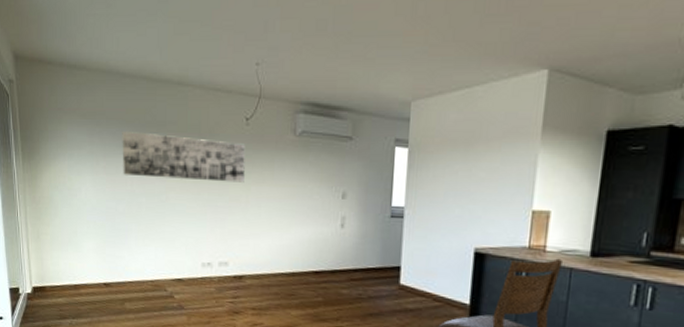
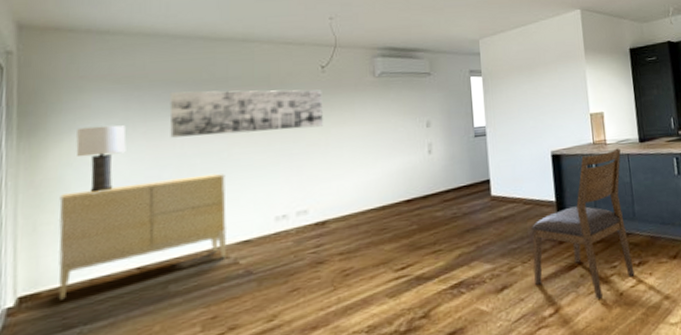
sideboard: none [52,211,166,296] -> present [58,173,227,300]
lamp: none [59,156,93,215] -> present [76,125,126,193]

